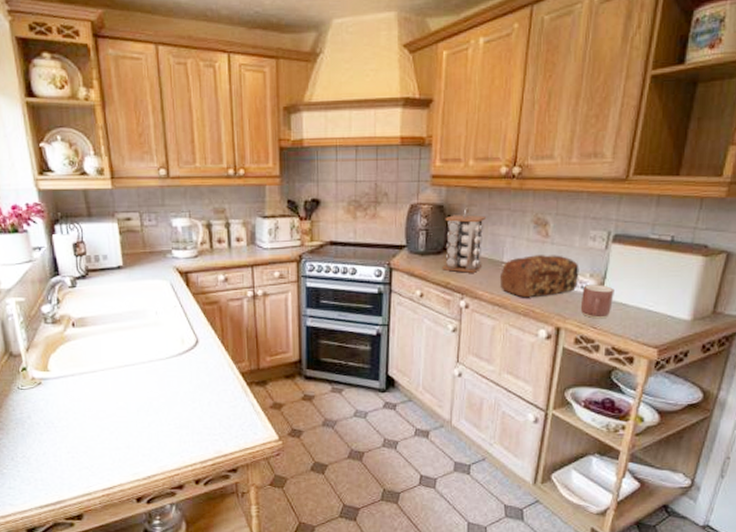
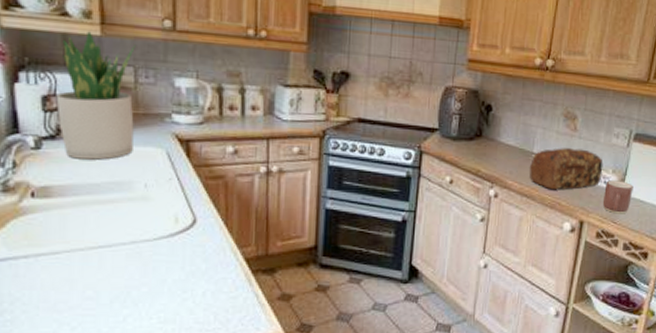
planter: none [83,186,144,294] -> present [56,31,135,160]
spice rack: present [442,208,487,273] -> none [474,95,520,162]

